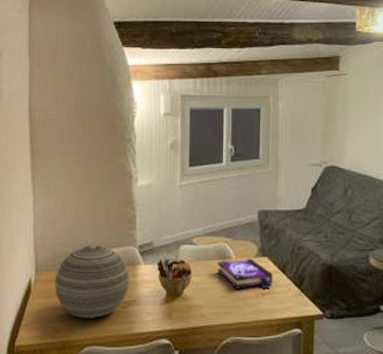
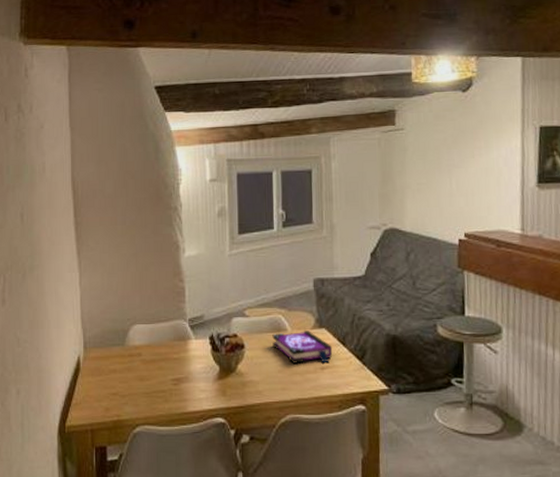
decorative orb: present [54,245,130,319] -> none [104,319,181,397]

